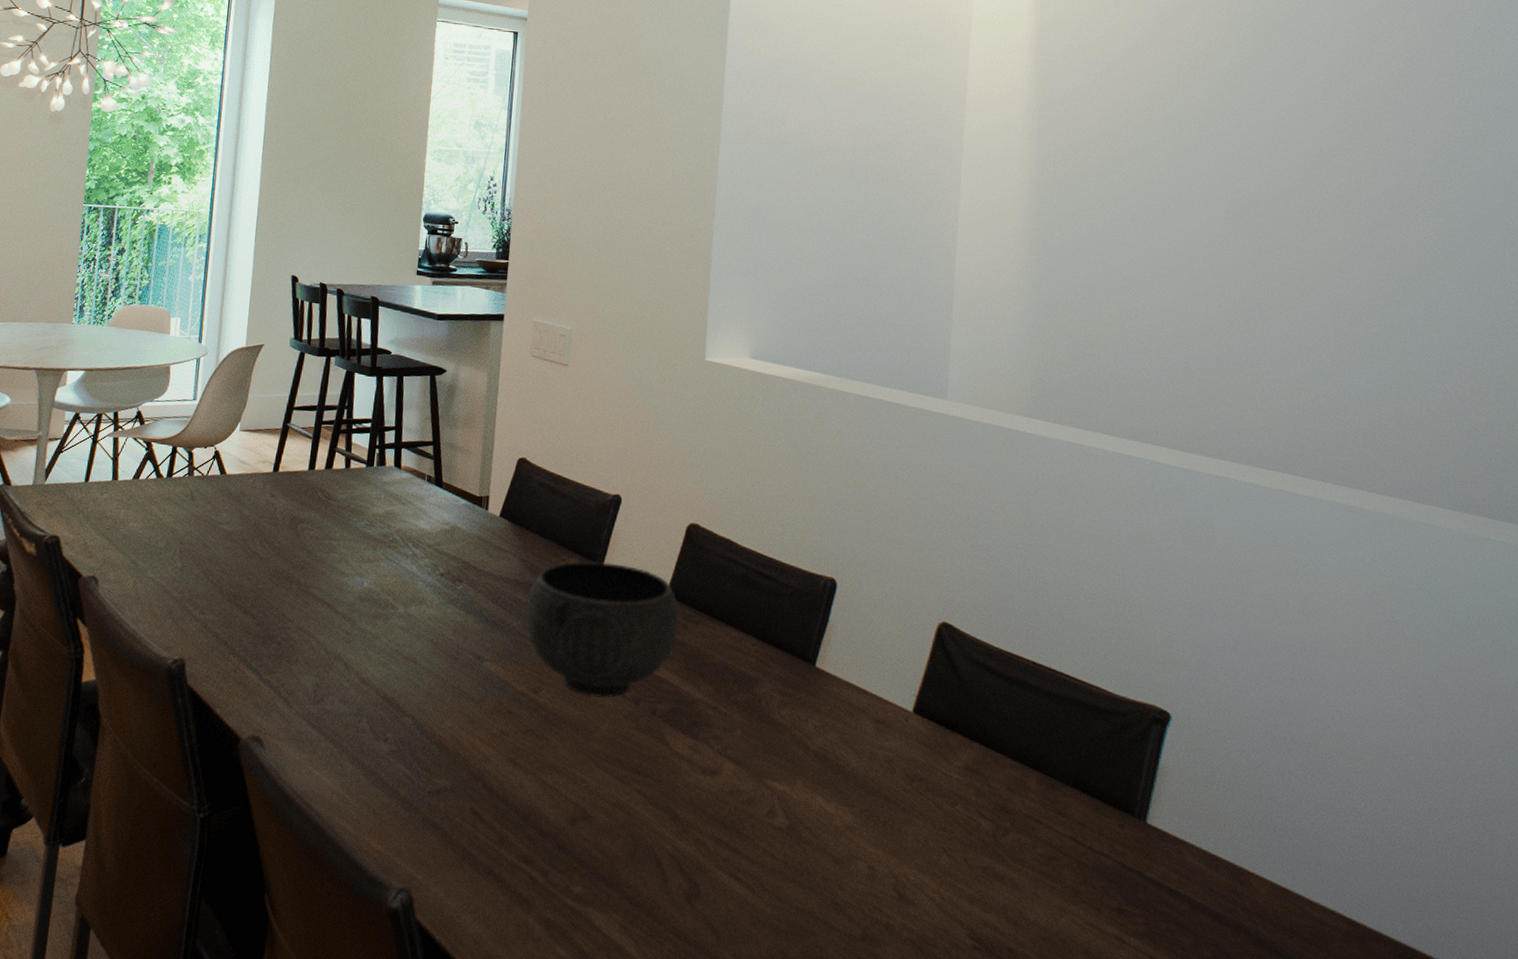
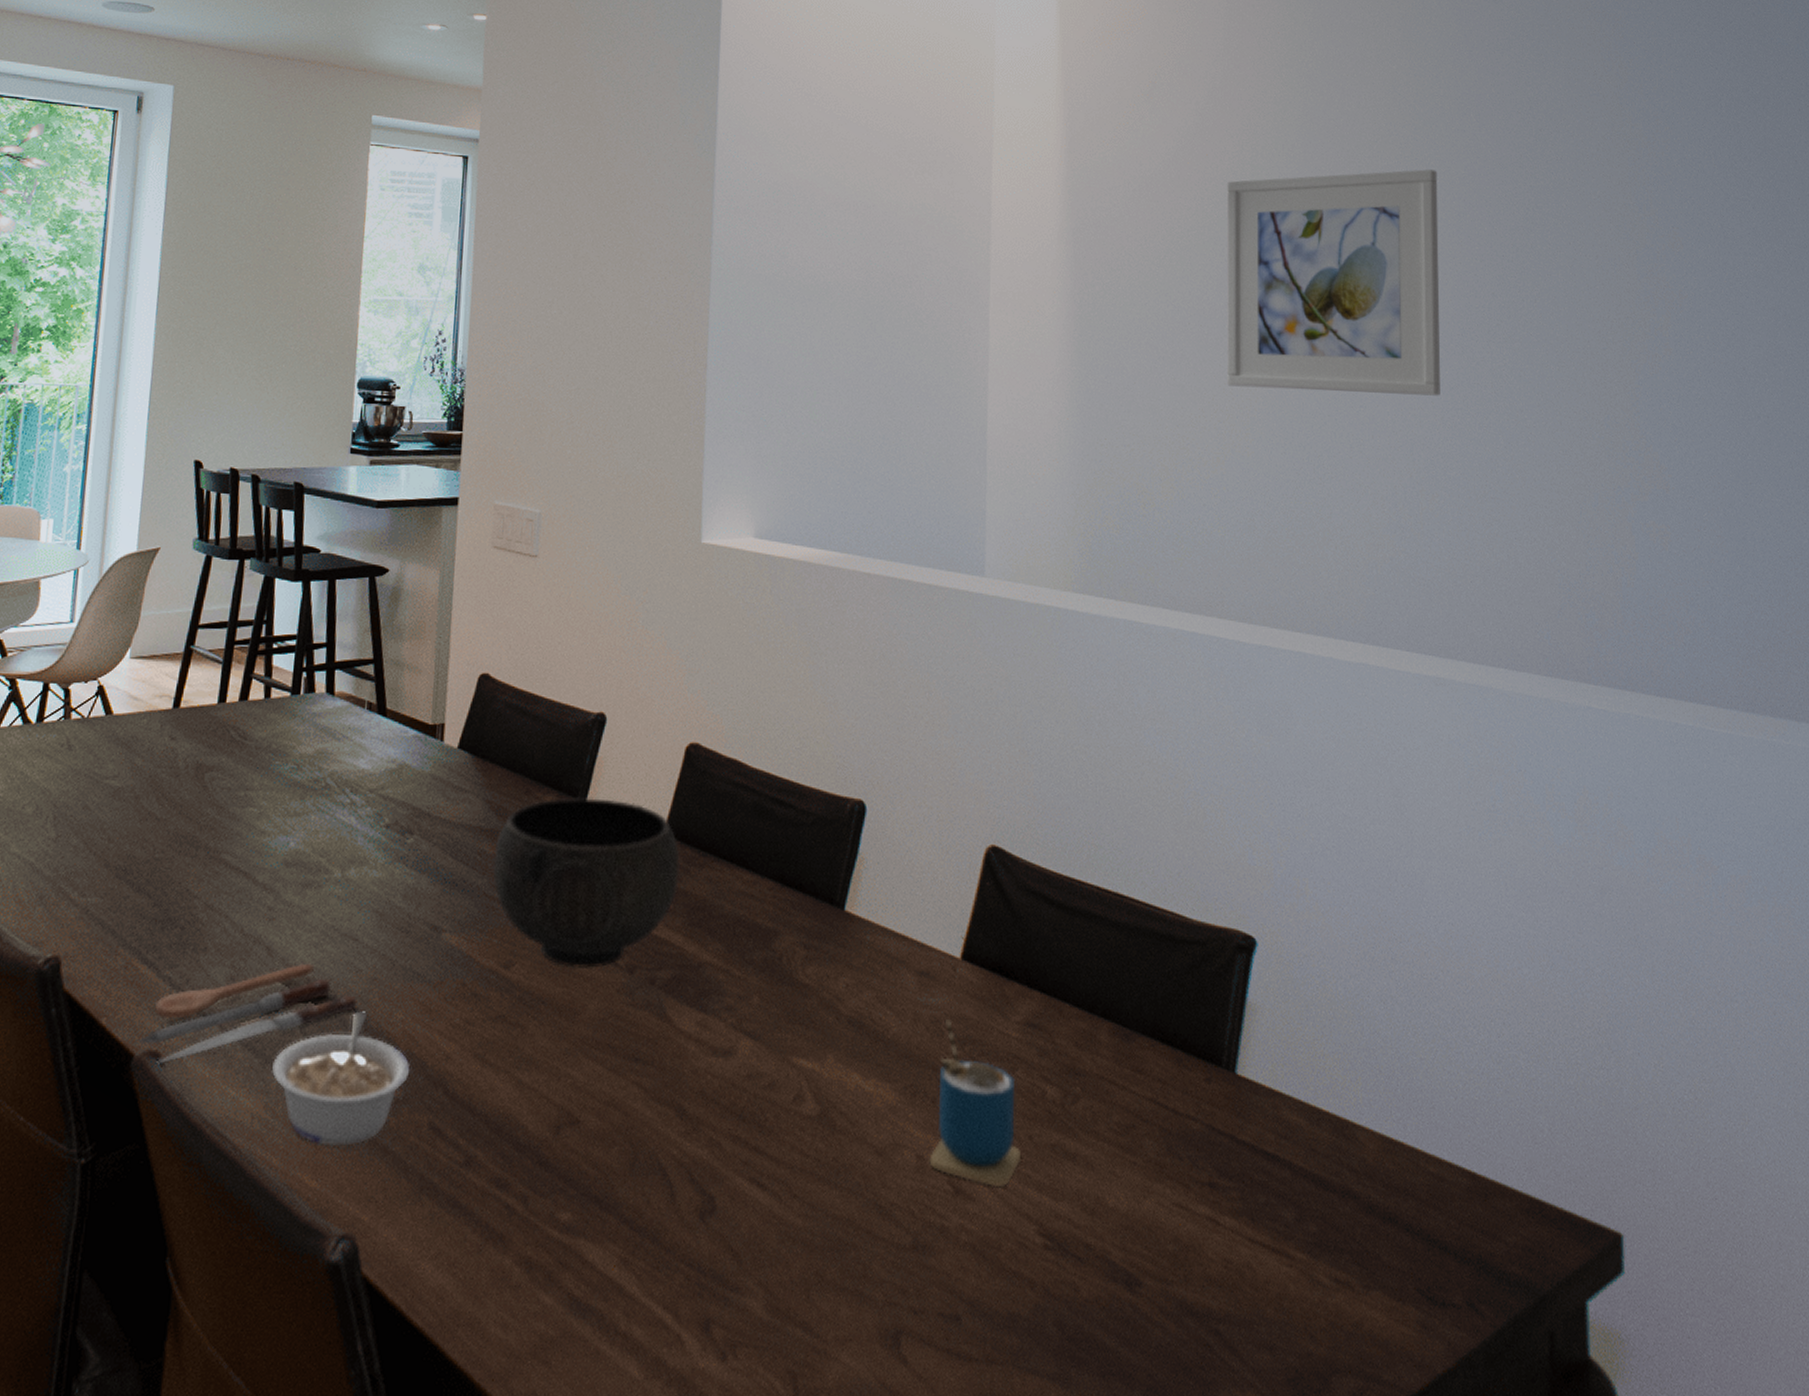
spoon: none [242,677,416,748] -> present [135,963,358,1066]
legume: none [348,718,457,821] -> present [272,1011,410,1146]
cup: none [879,760,957,897] -> present [929,1019,1022,1186]
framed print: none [1171,61,1378,262] -> present [1227,169,1440,396]

